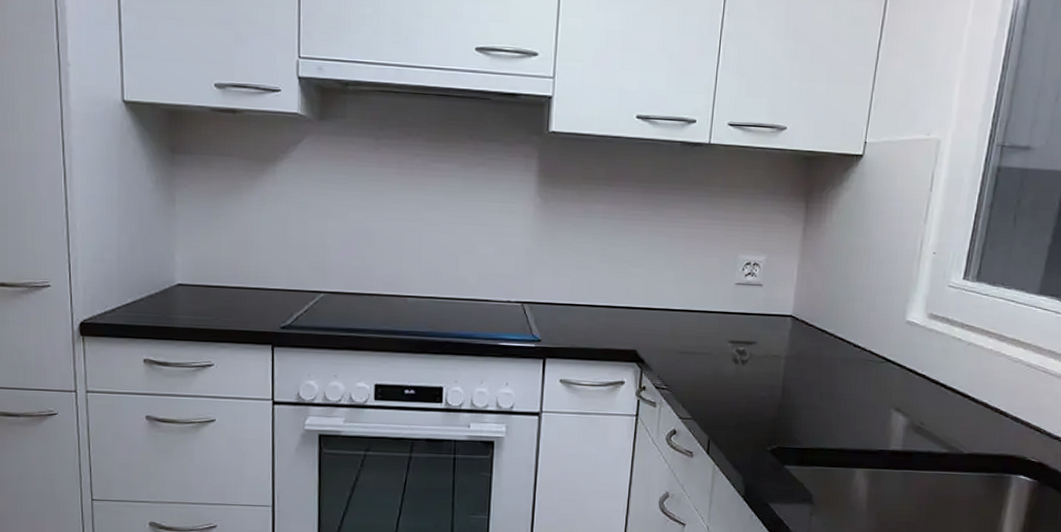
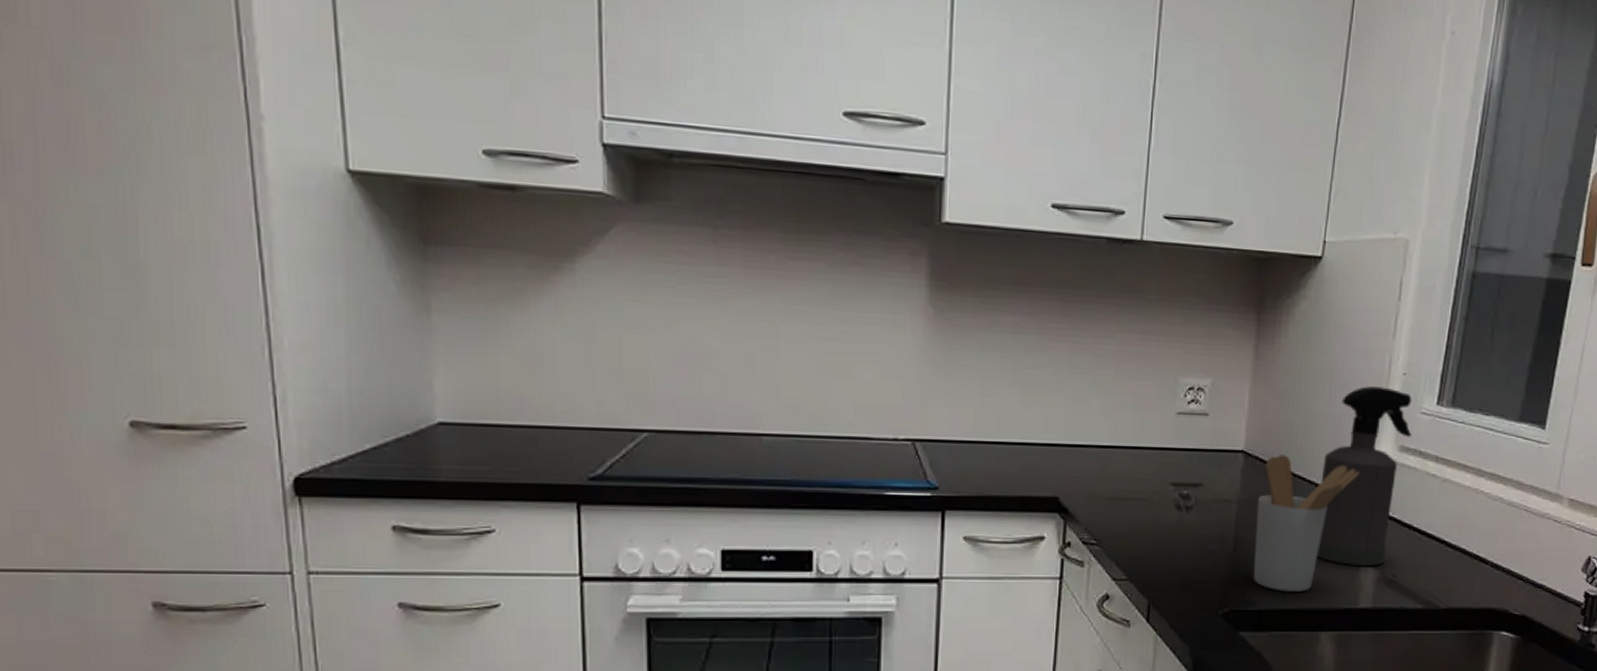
utensil holder: none [797,319,893,435] -> present [1253,455,1360,593]
spray bottle: none [853,263,941,415] -> present [1316,386,1412,566]

